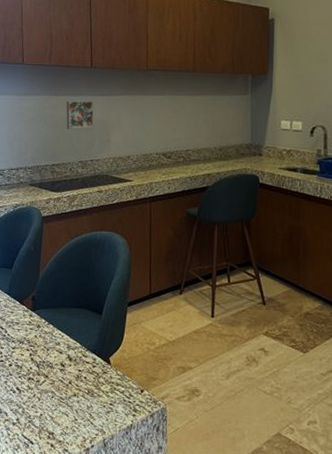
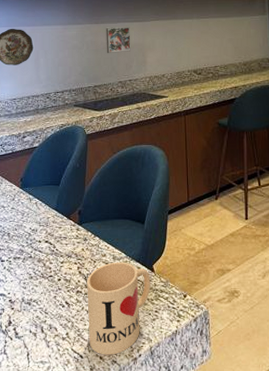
mug: none [39,351,106,444] -> present [87,262,151,355]

